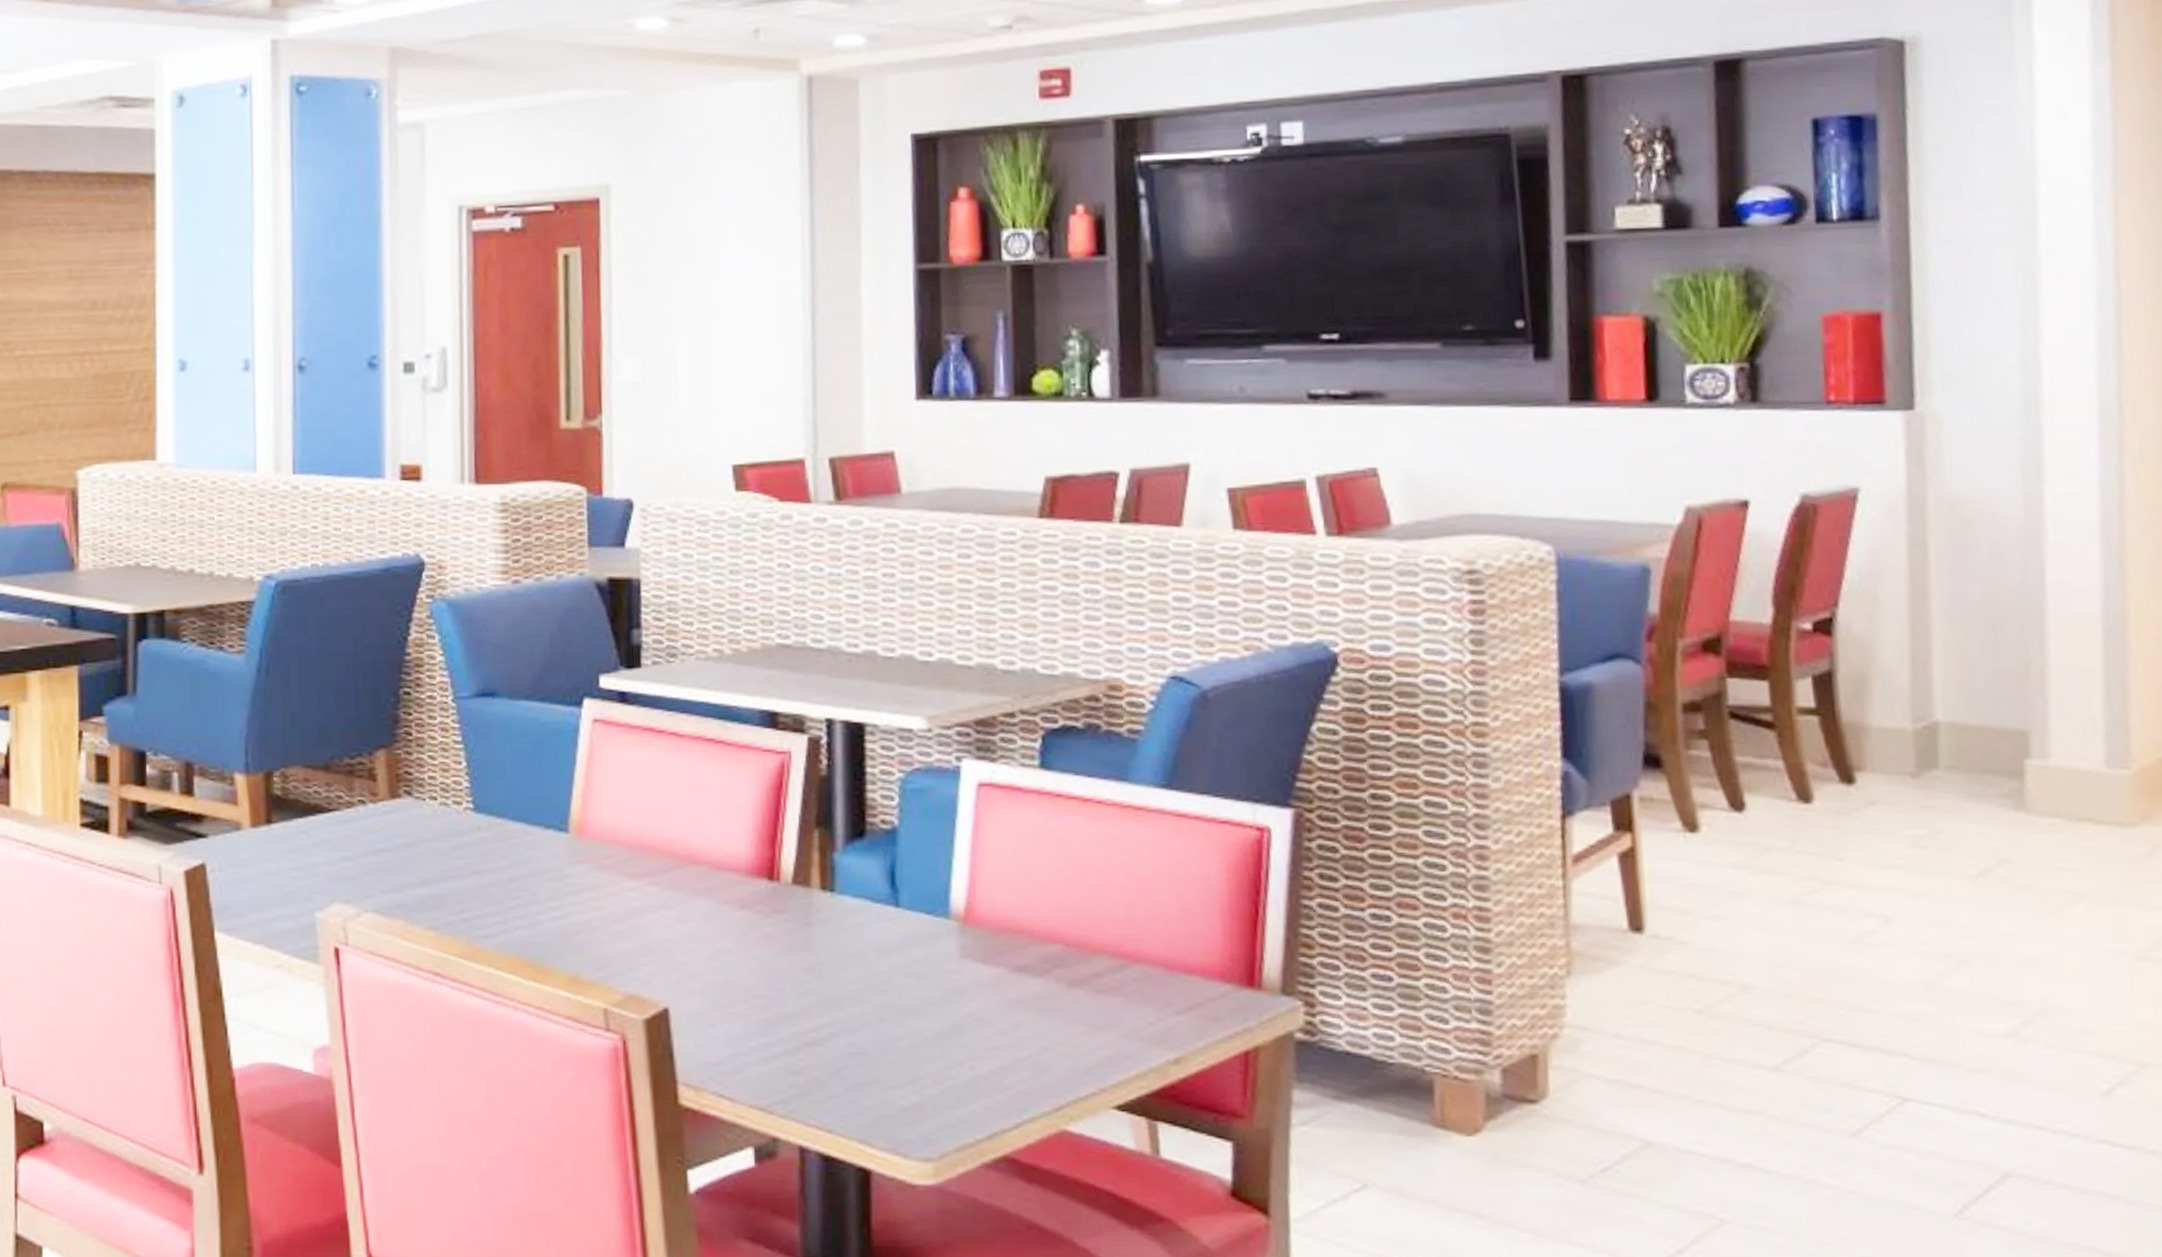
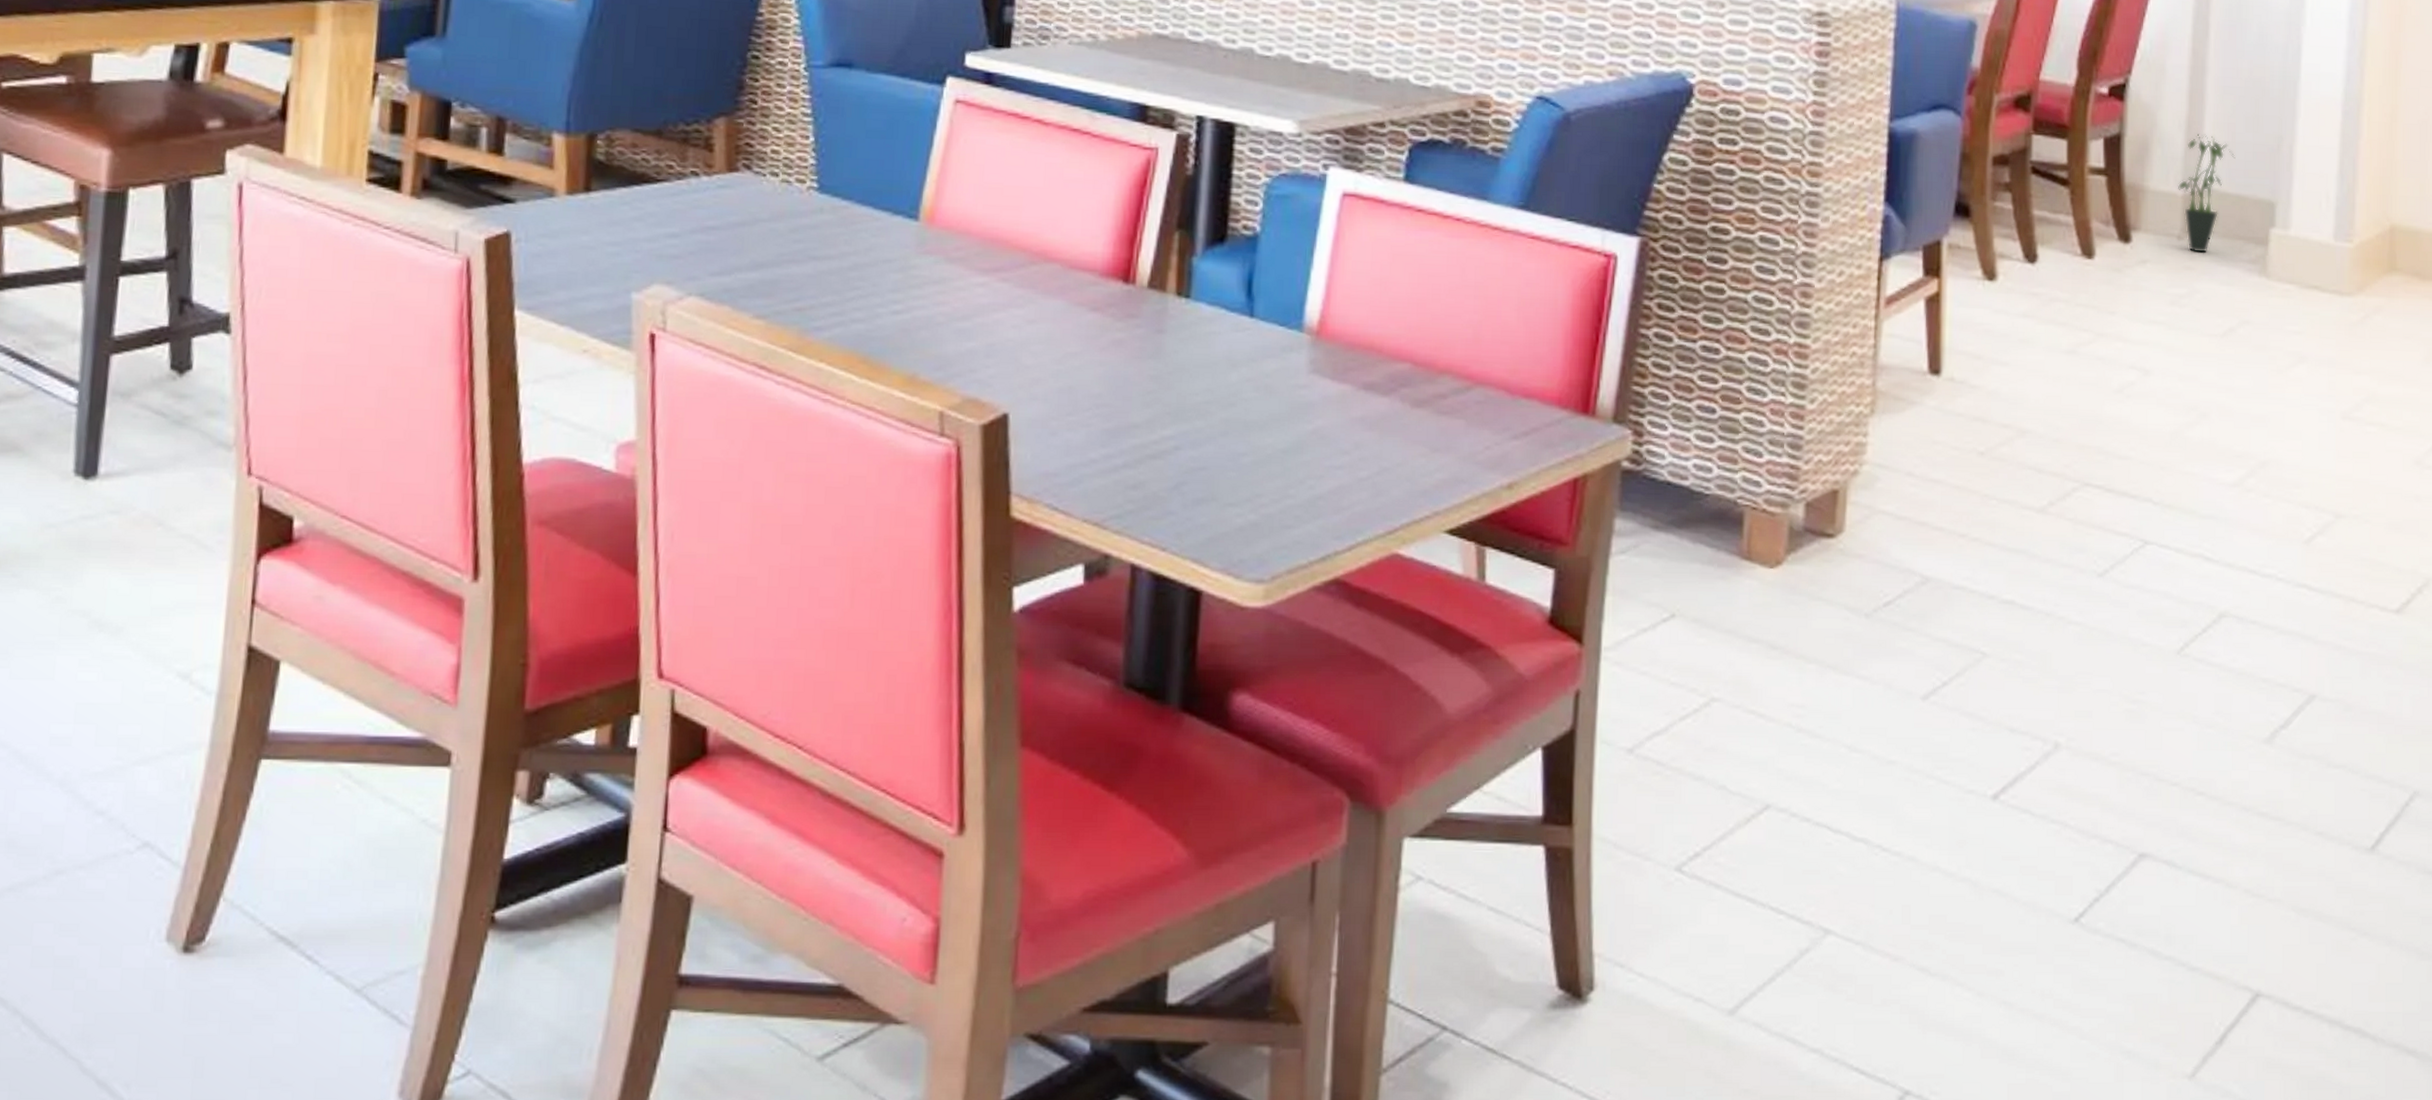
potted plant: none [1906,664,1974,791] -> present [2178,133,2236,254]

